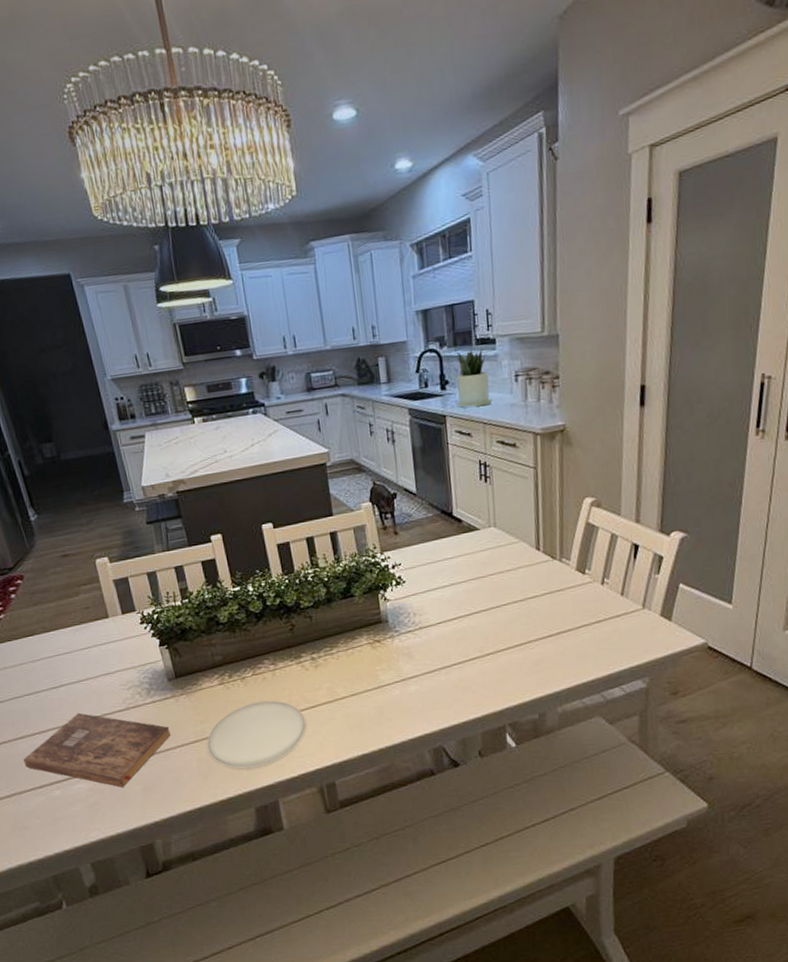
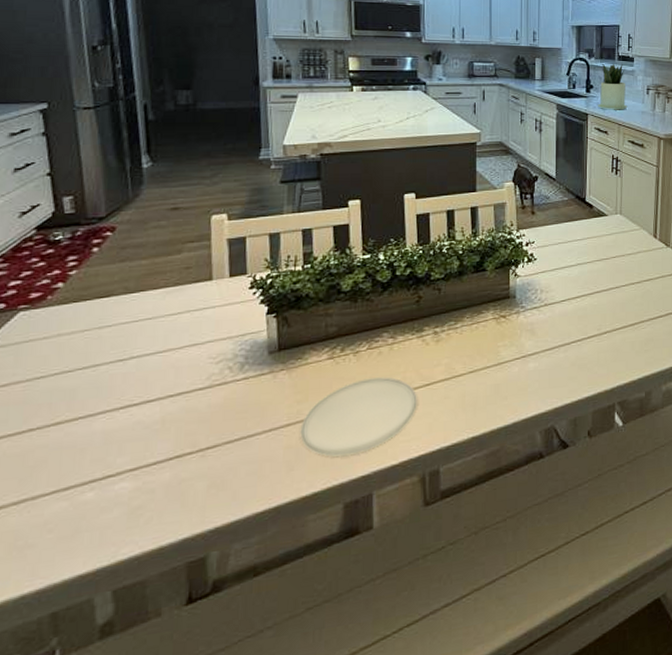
bible: present [23,712,171,787] -> none [52,391,259,485]

